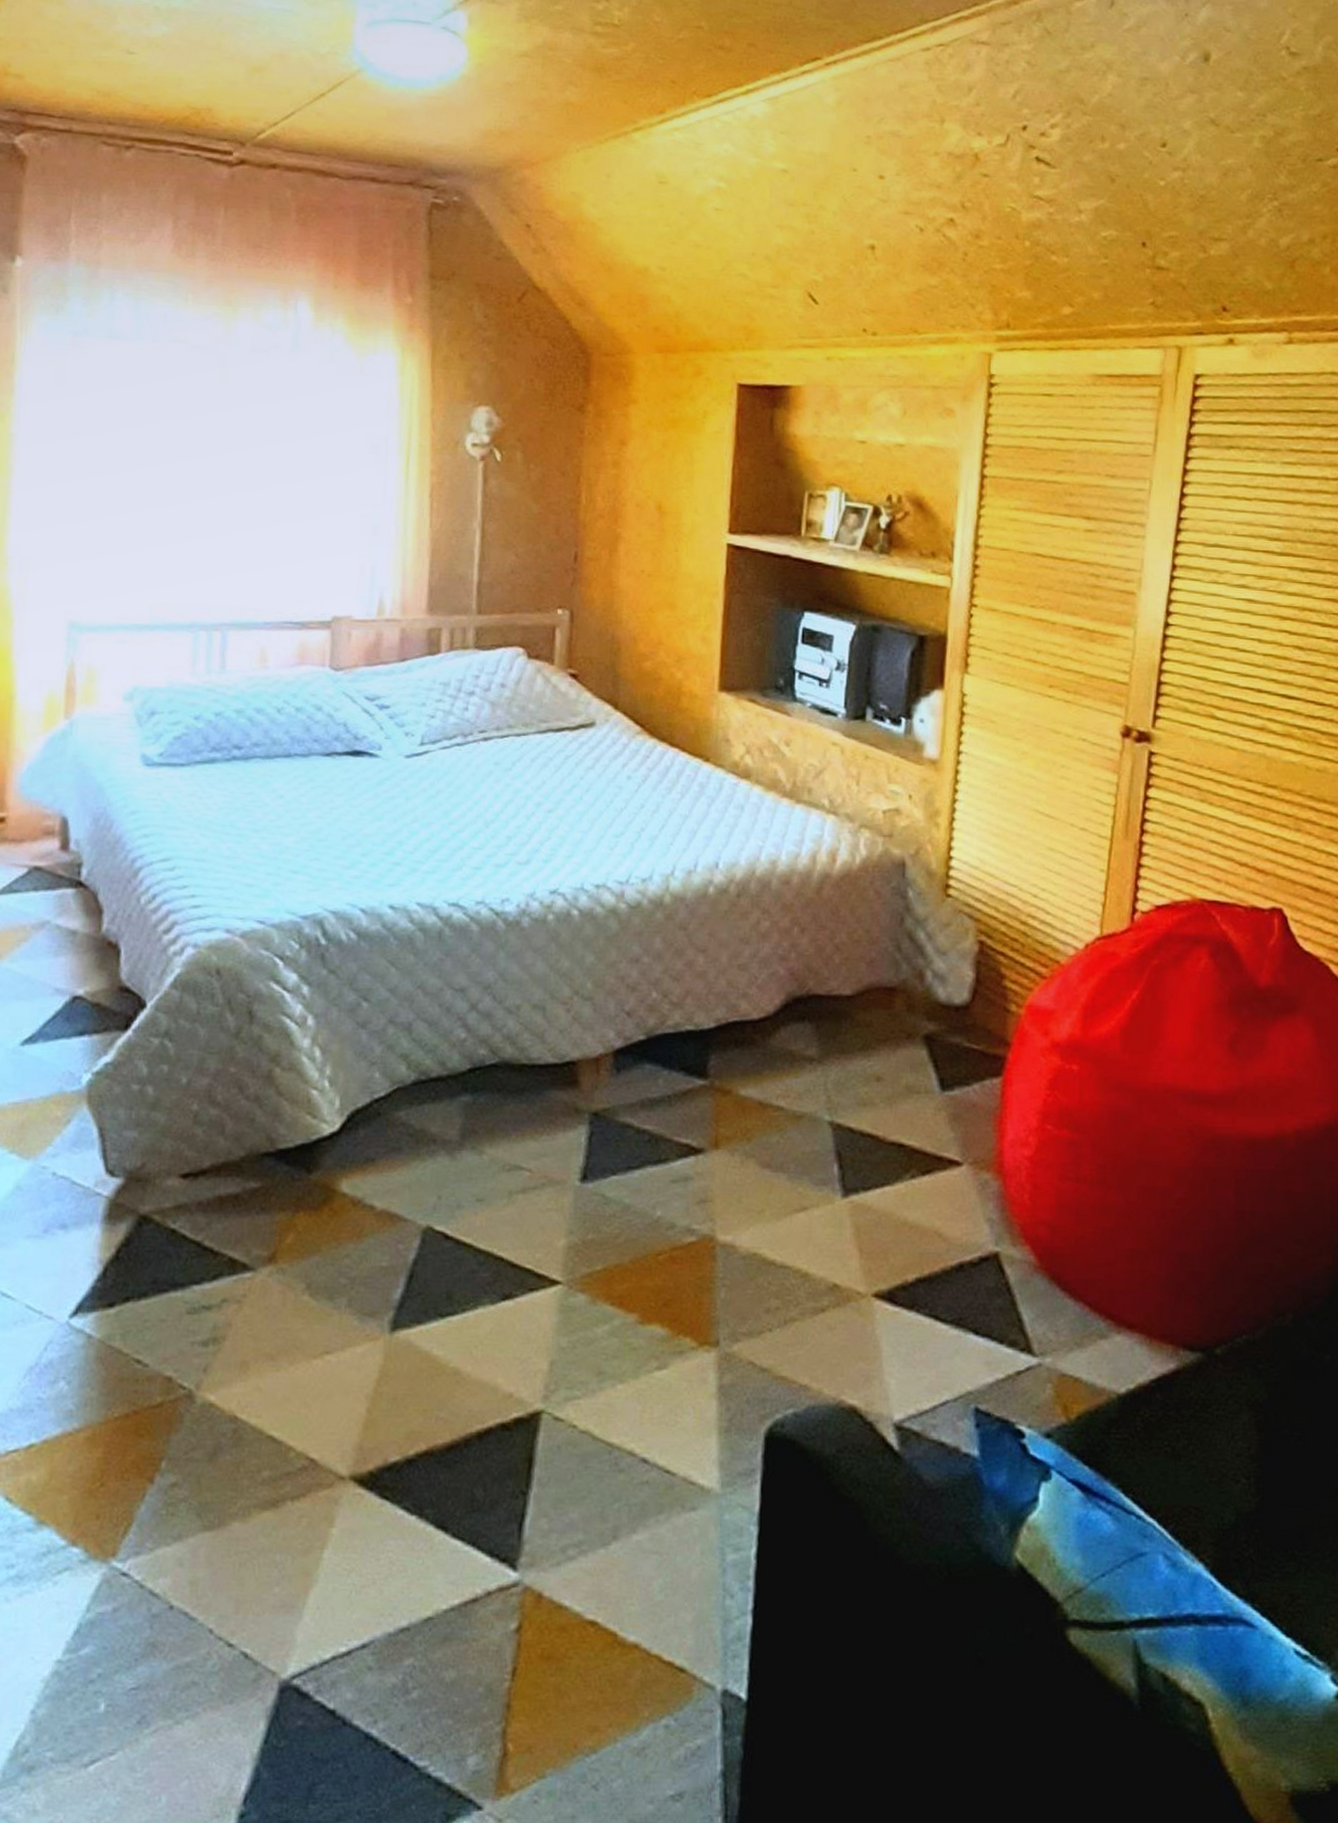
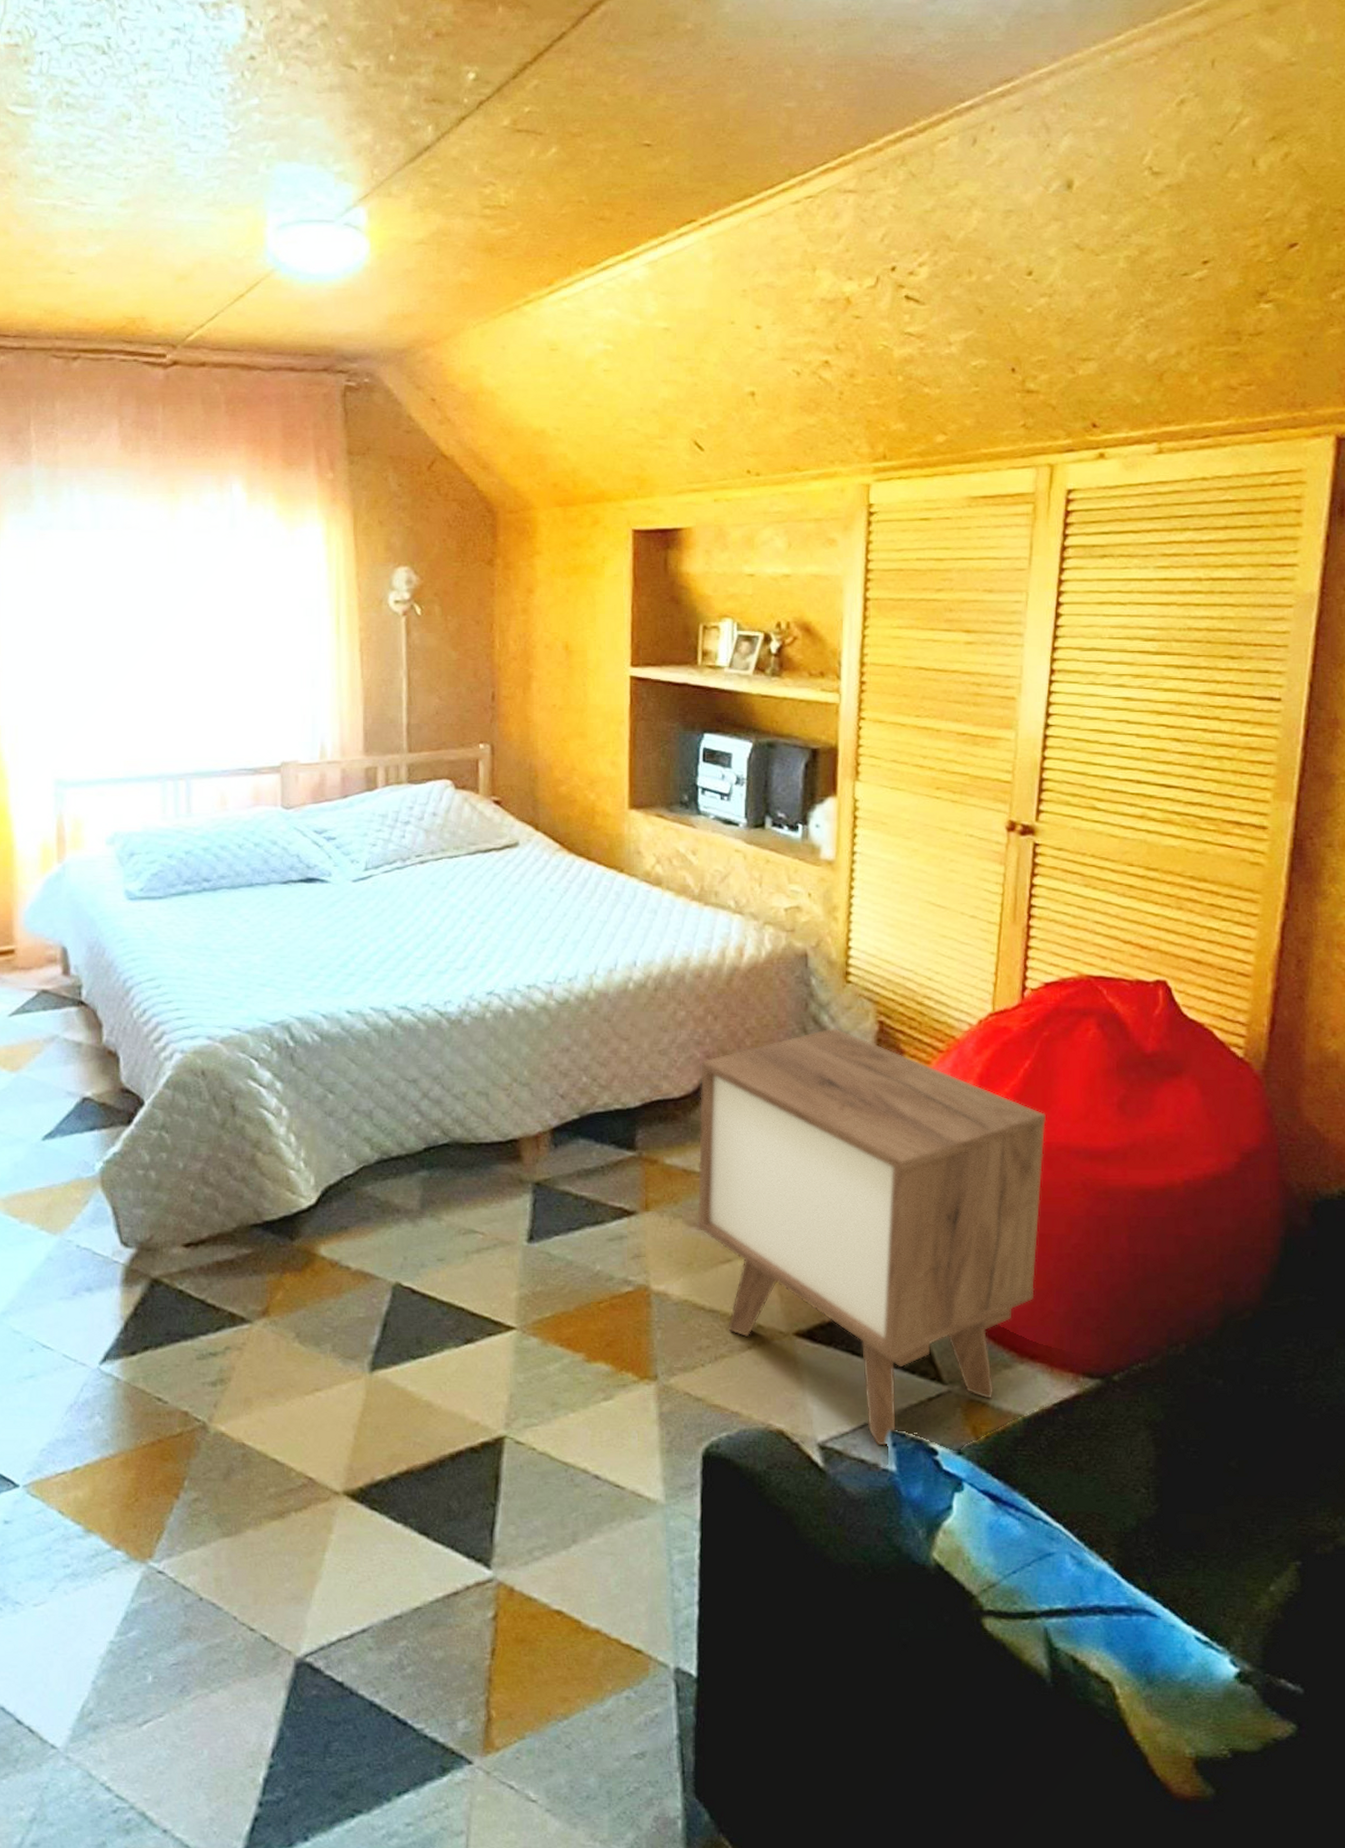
nightstand: none [771,945,1153,1427] -> present [697,1027,1046,1446]

